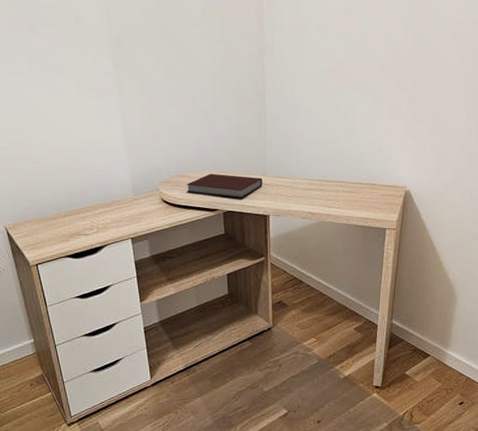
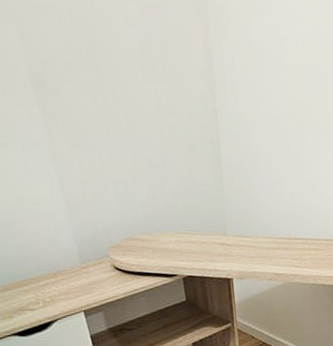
notebook: present [186,173,263,198] -> none [139,235,224,262]

